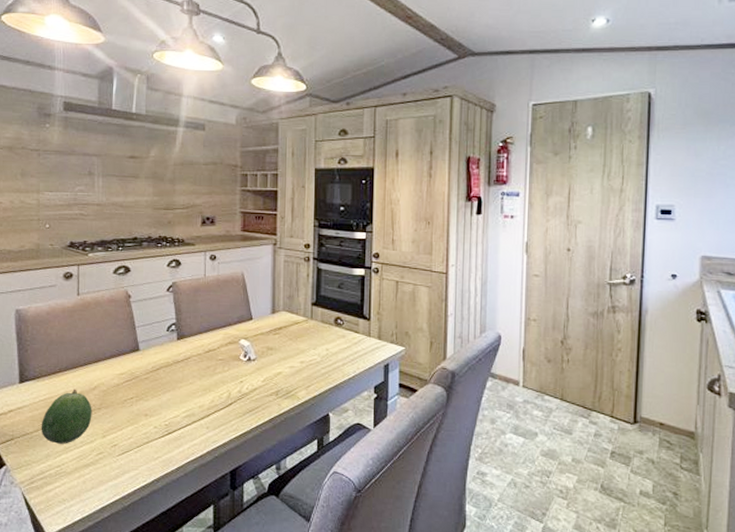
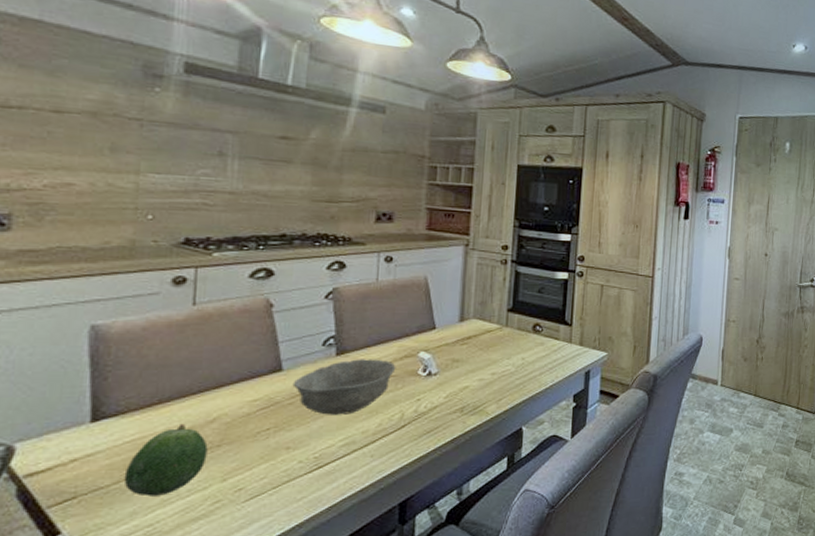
bowl: none [147,343,223,391] -> present [292,359,396,415]

